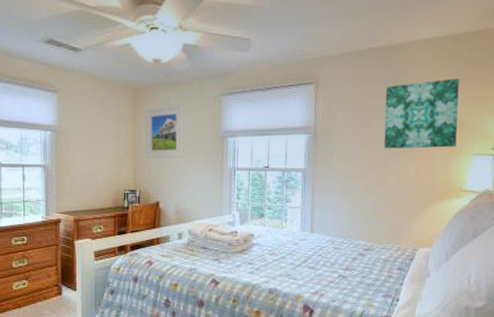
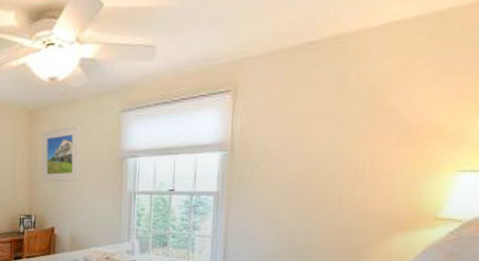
wall art: present [383,78,459,149] -> none [322,70,440,167]

